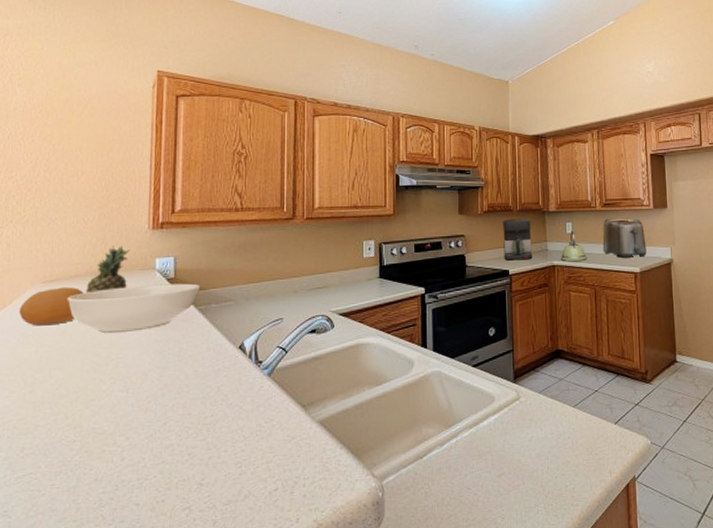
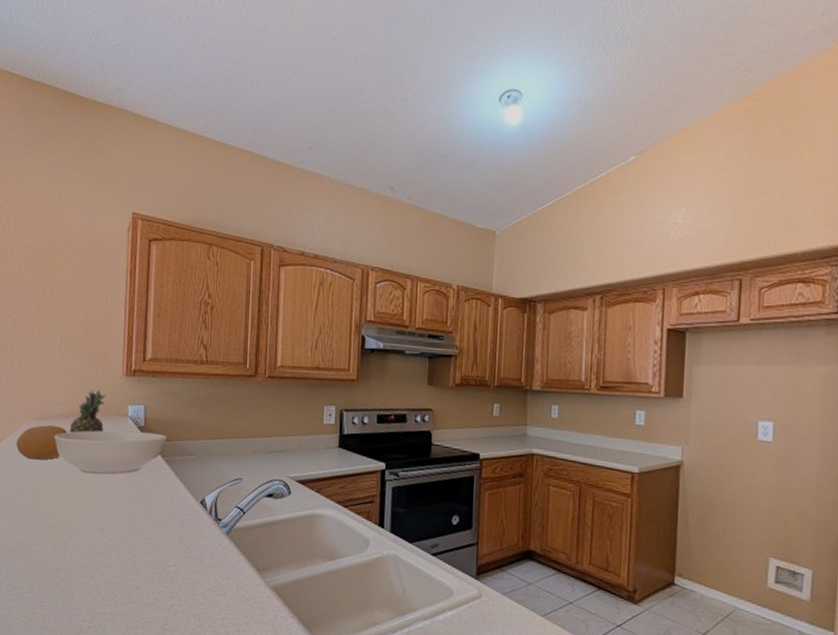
coffee maker: present [503,218,533,261] -> none [476,395,509,445]
kettle: present [561,230,587,262] -> none [542,414,574,453]
toaster: present [603,218,647,259] -> none [596,405,650,455]

